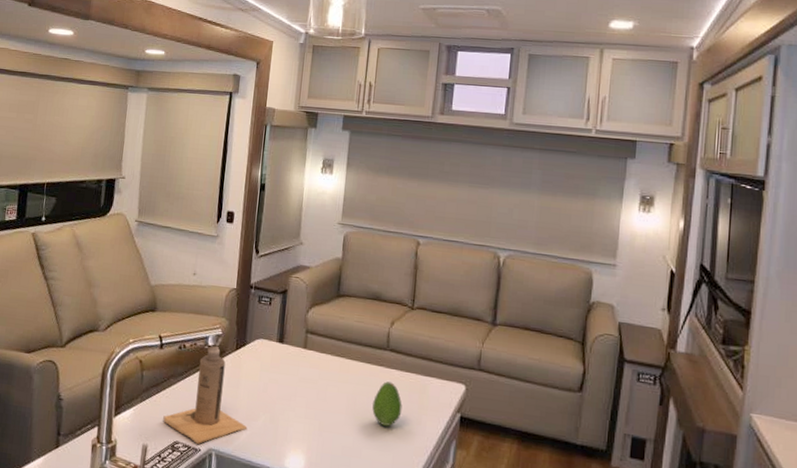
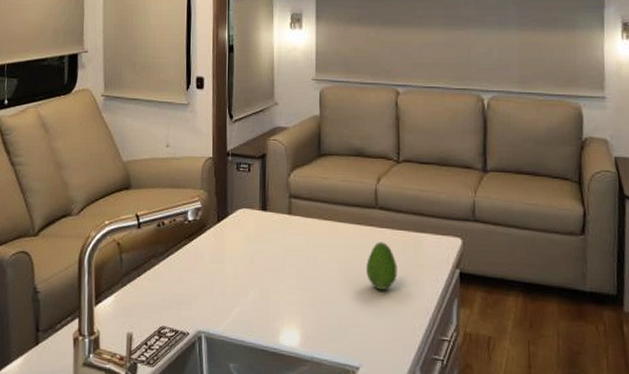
soap dispenser: present [162,344,248,444] -> none [145,218,237,327]

